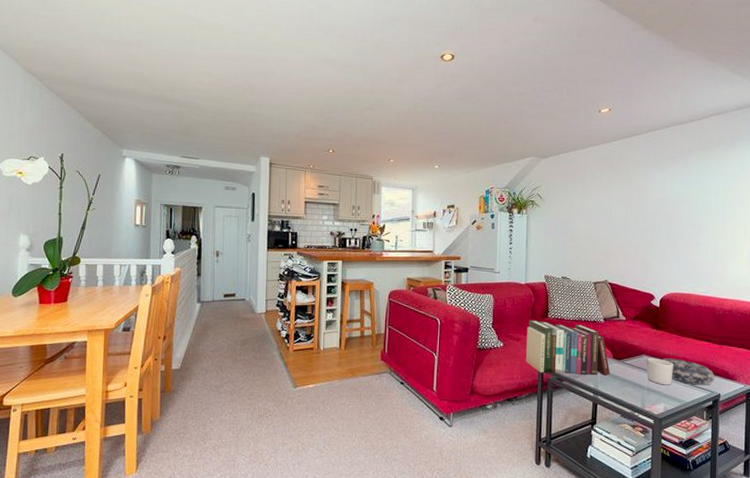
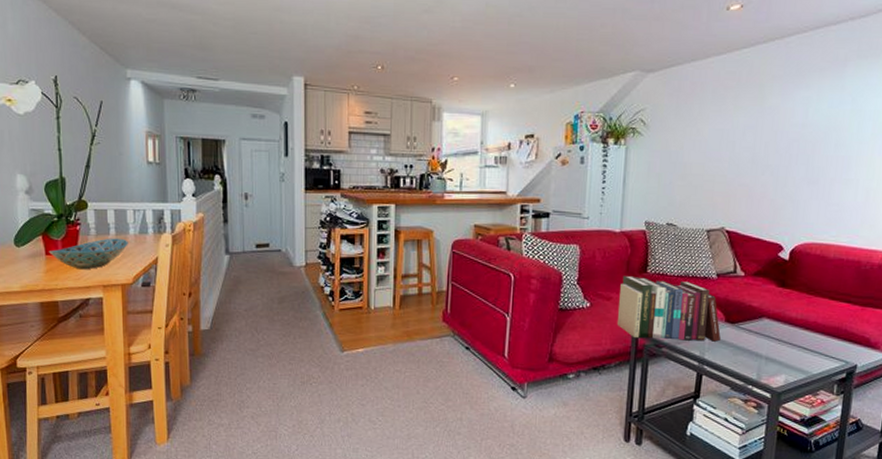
bowl: none [42,289,113,317] -> present [48,238,128,270]
mug: present [645,358,673,385] -> none [765,321,801,354]
decorative bowl: present [661,358,715,385] -> none [786,322,853,355]

